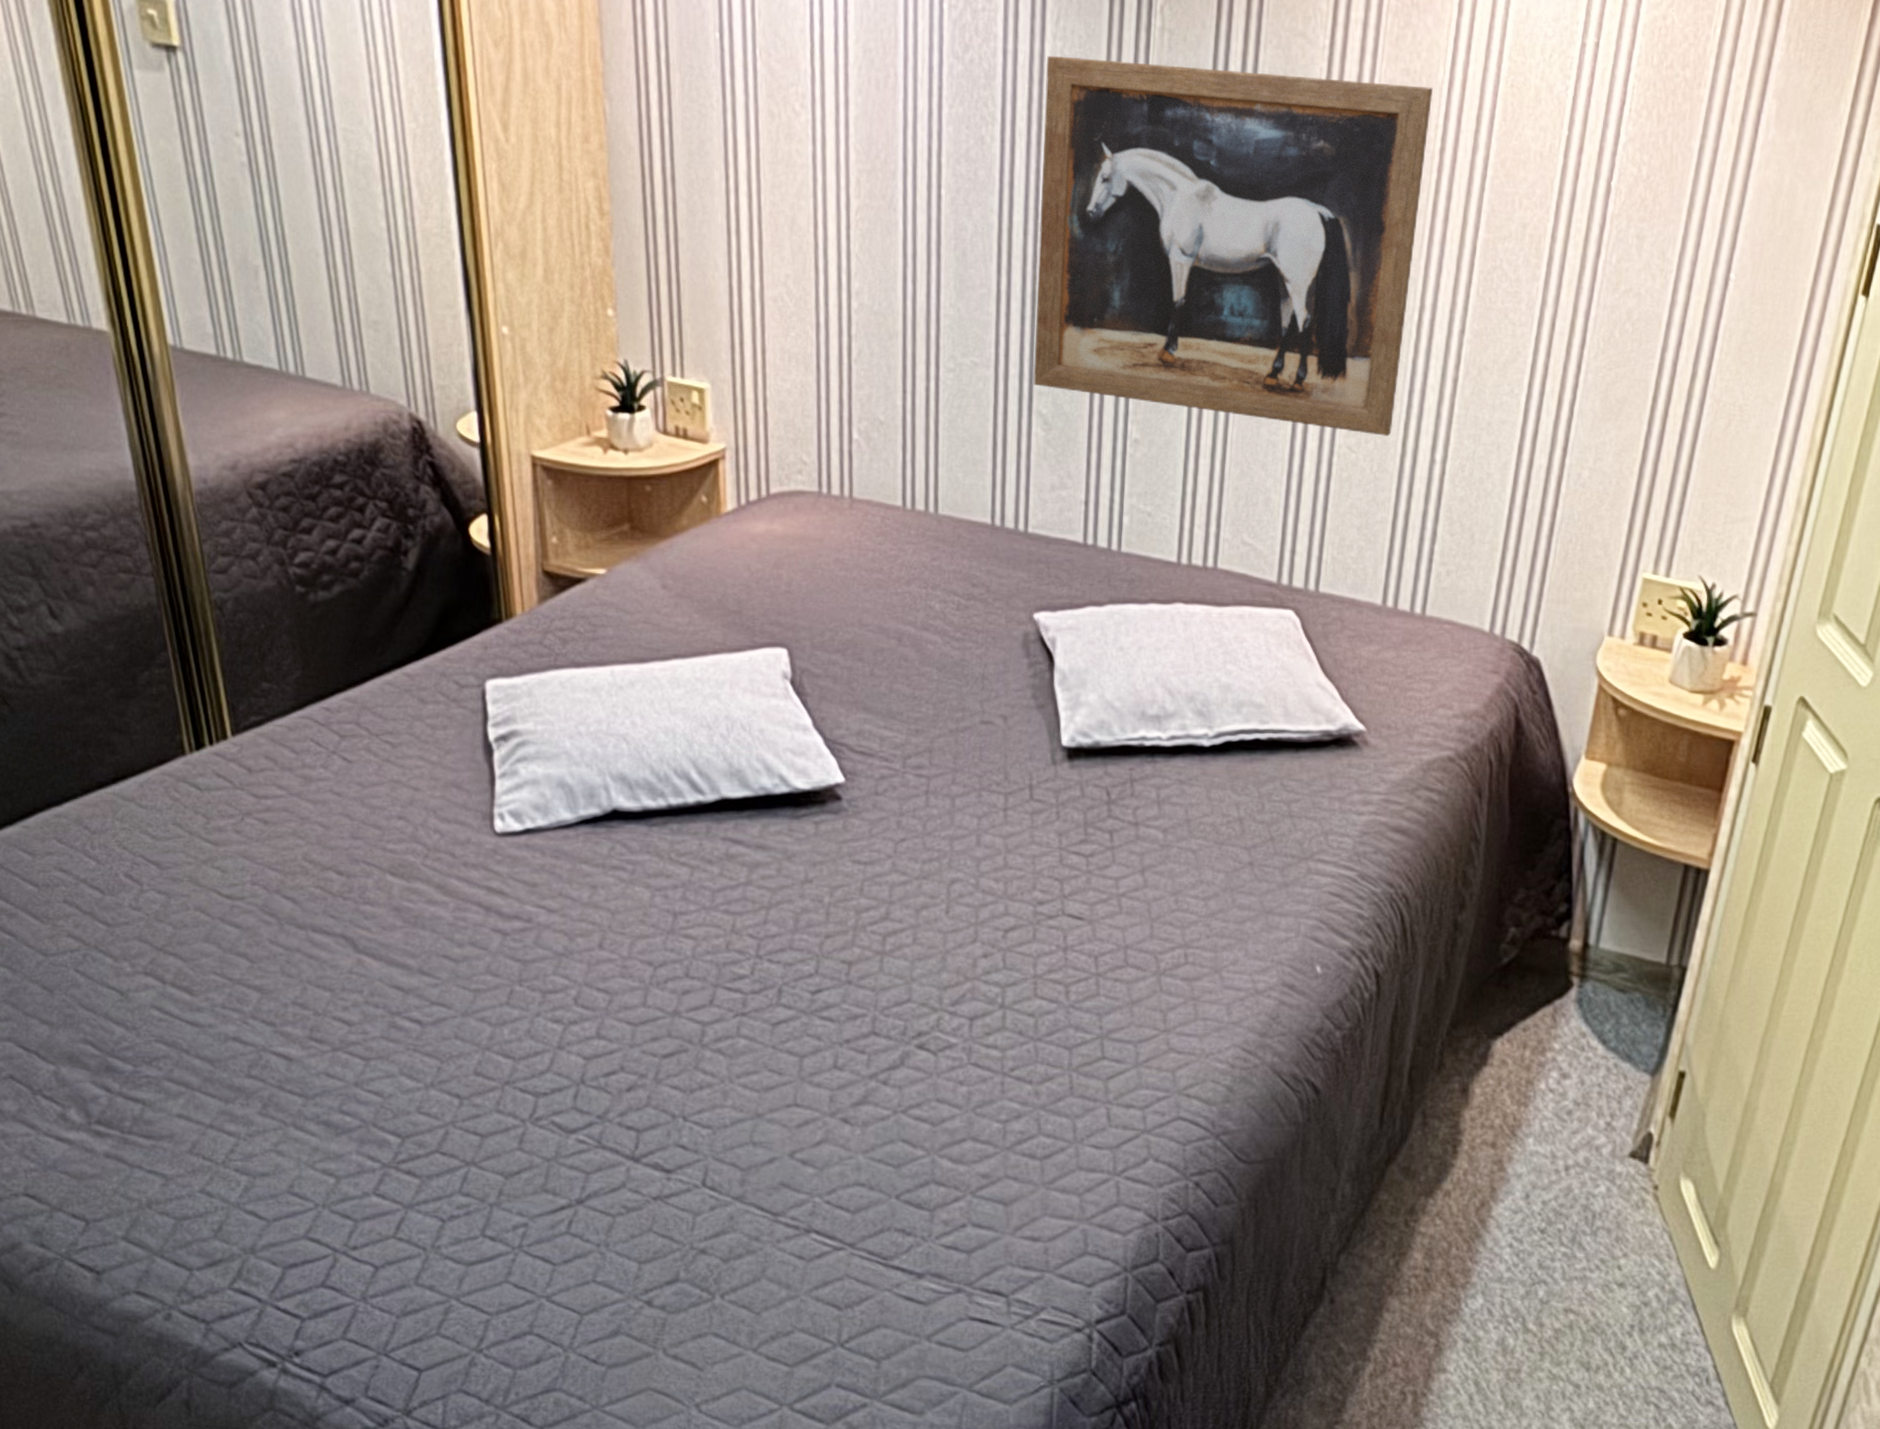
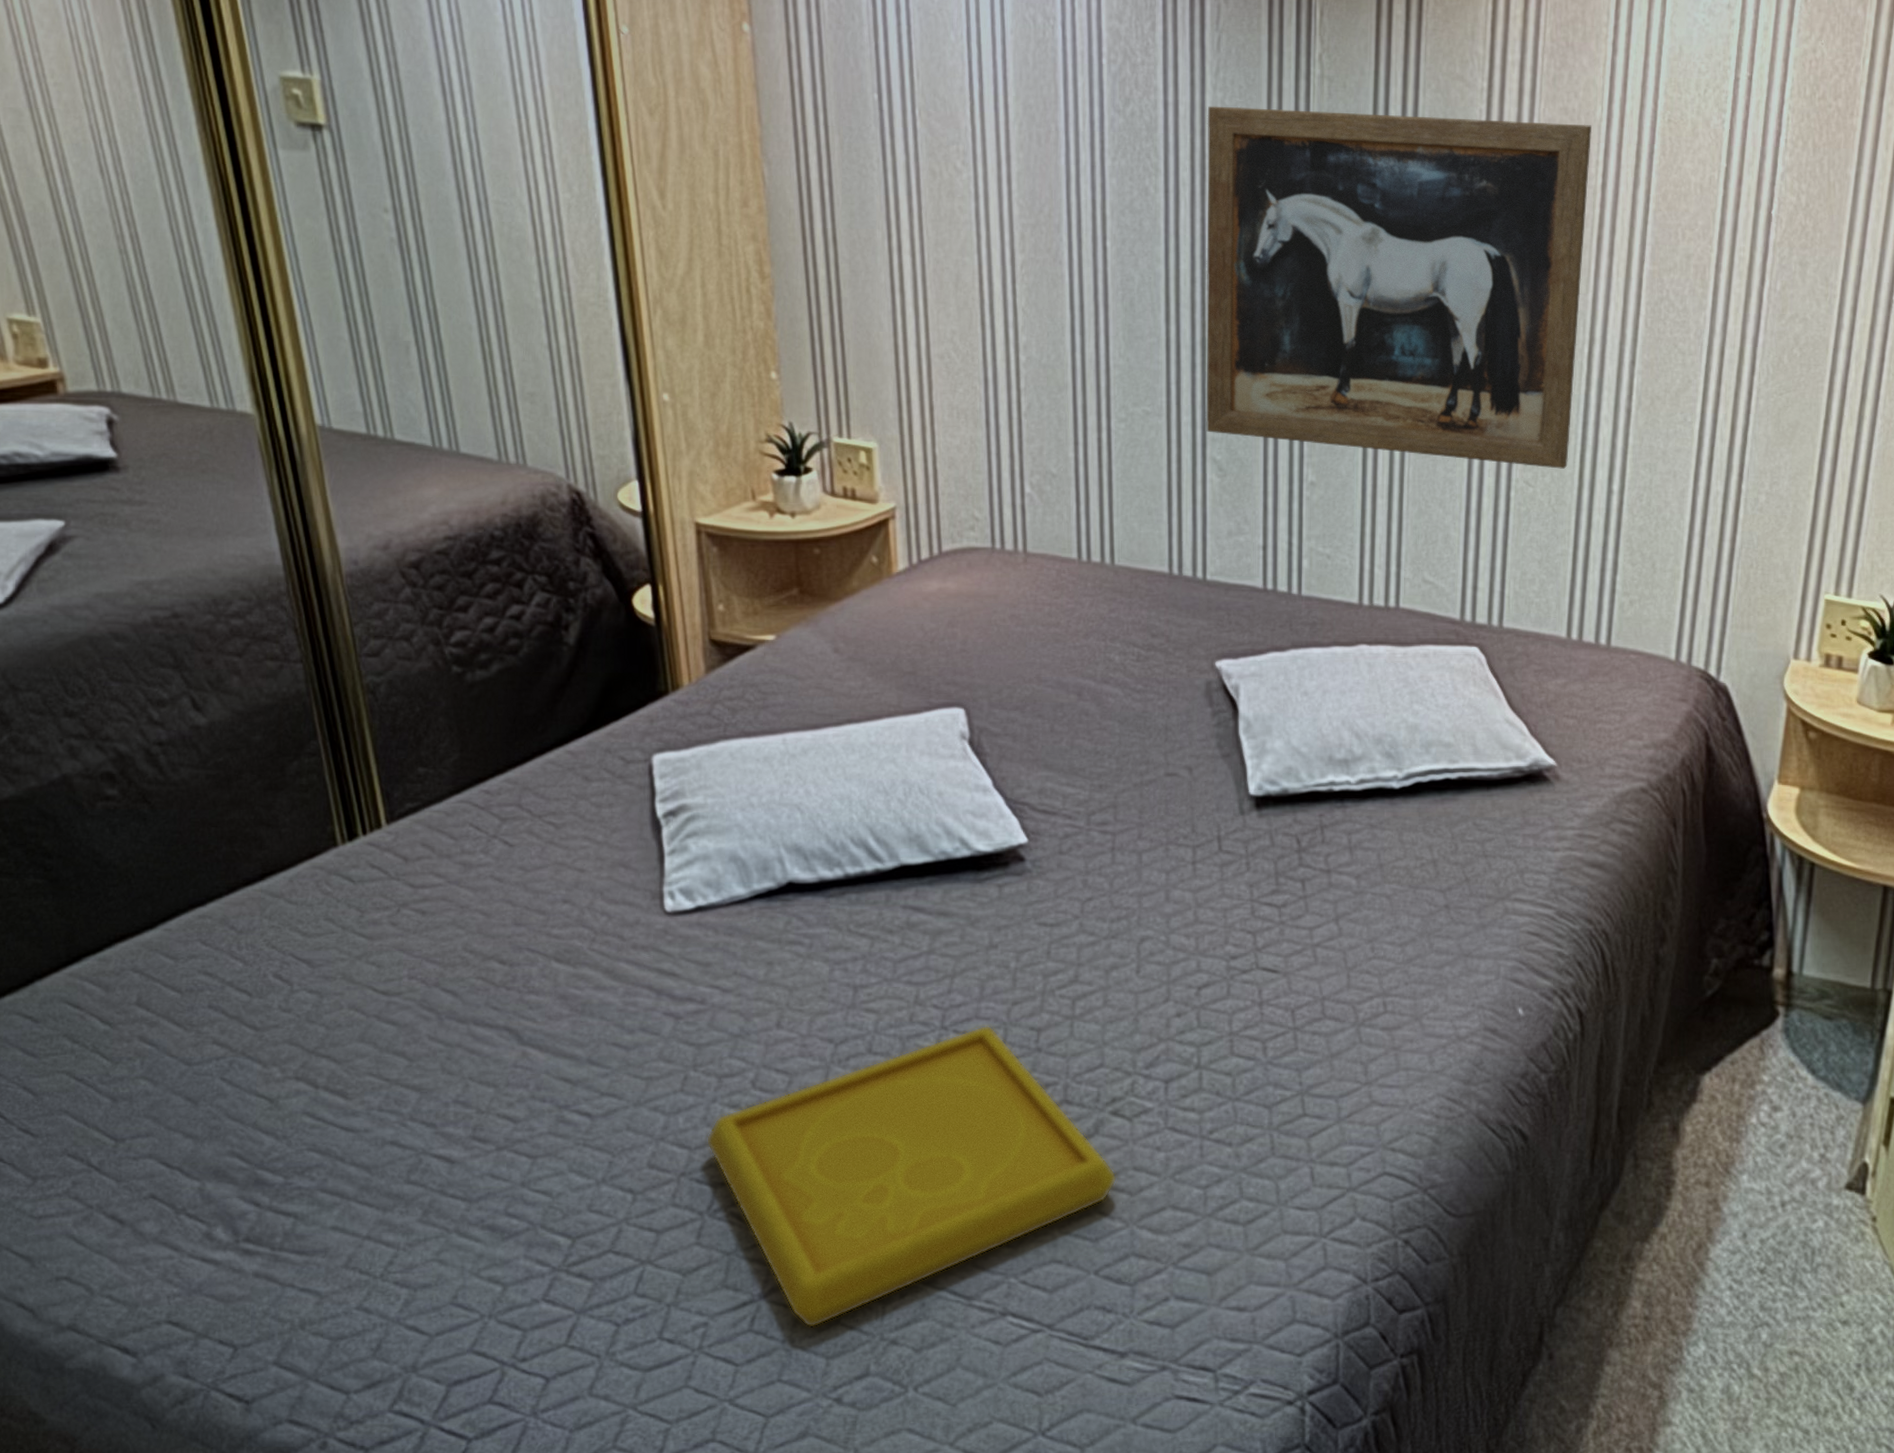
serving tray: none [529,956,920,1234] -> present [706,1025,1117,1328]

